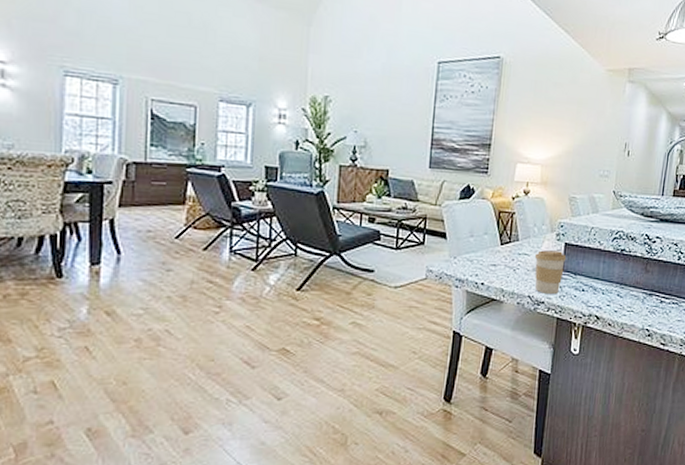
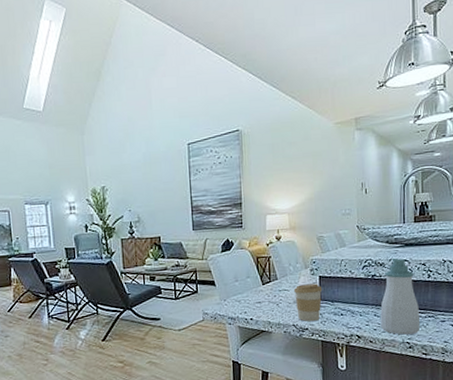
soap bottle: none [622,232,665,321] -> present [380,257,421,335]

